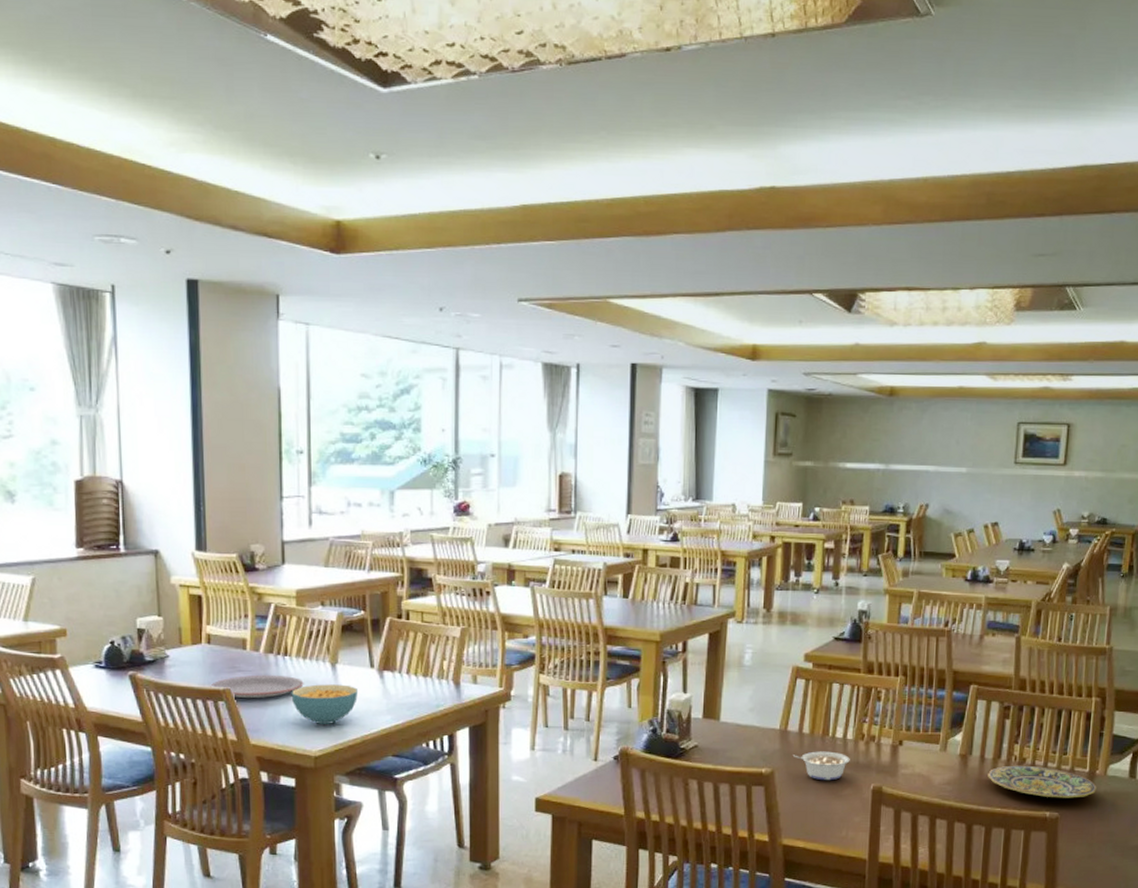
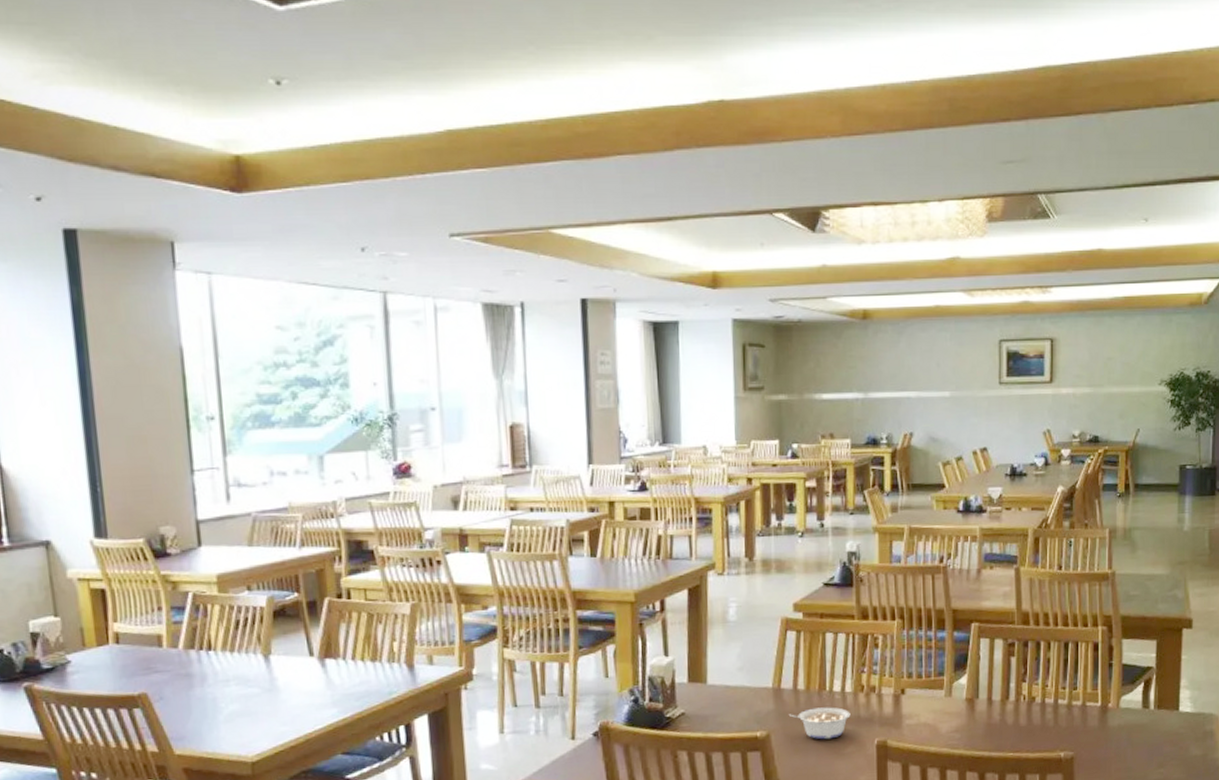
plate: present [210,674,304,699] -> none [122,673,233,703]
cereal bowl: present [291,684,358,724] -> none [219,678,297,725]
plate: present [988,765,1097,798] -> none [997,704,1110,737]

